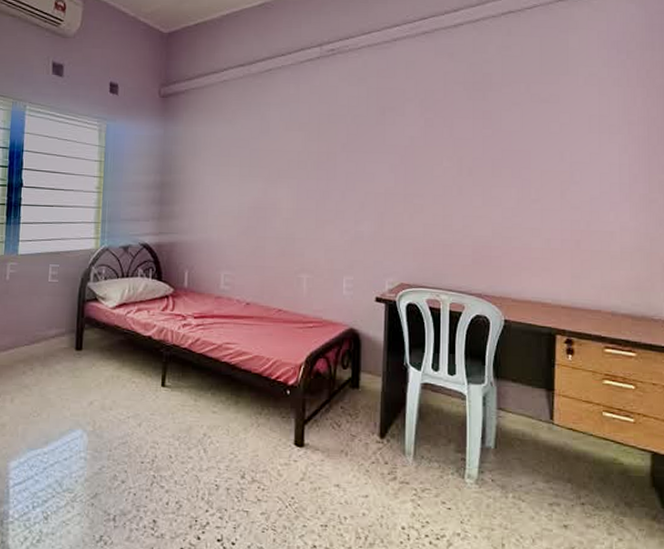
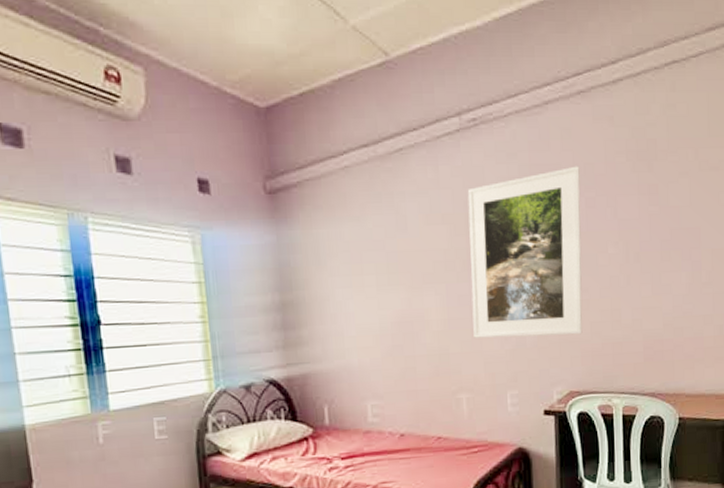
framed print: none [318,91,421,234] -> present [467,166,583,338]

